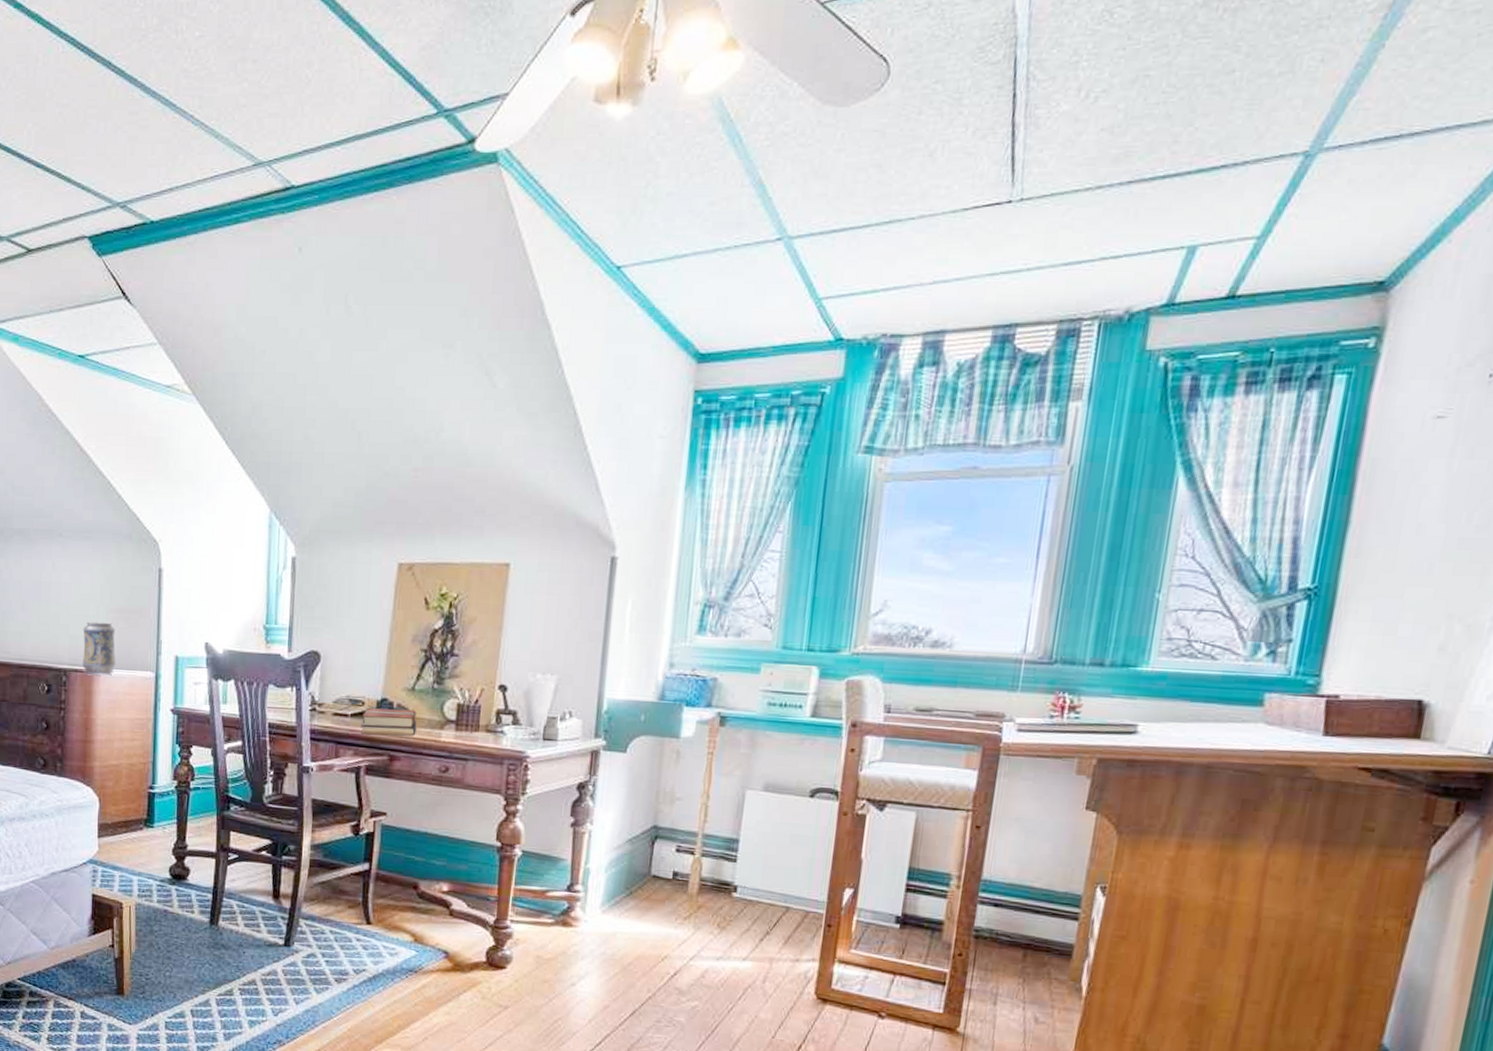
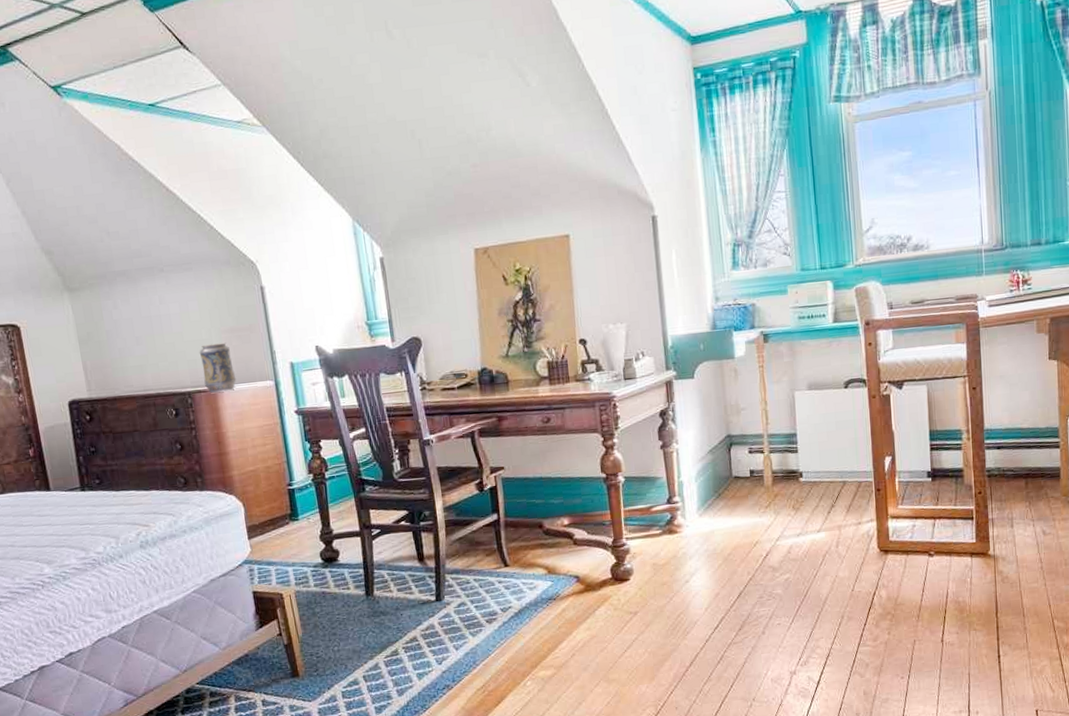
books: present [360,708,417,737] -> none [467,373,517,403]

